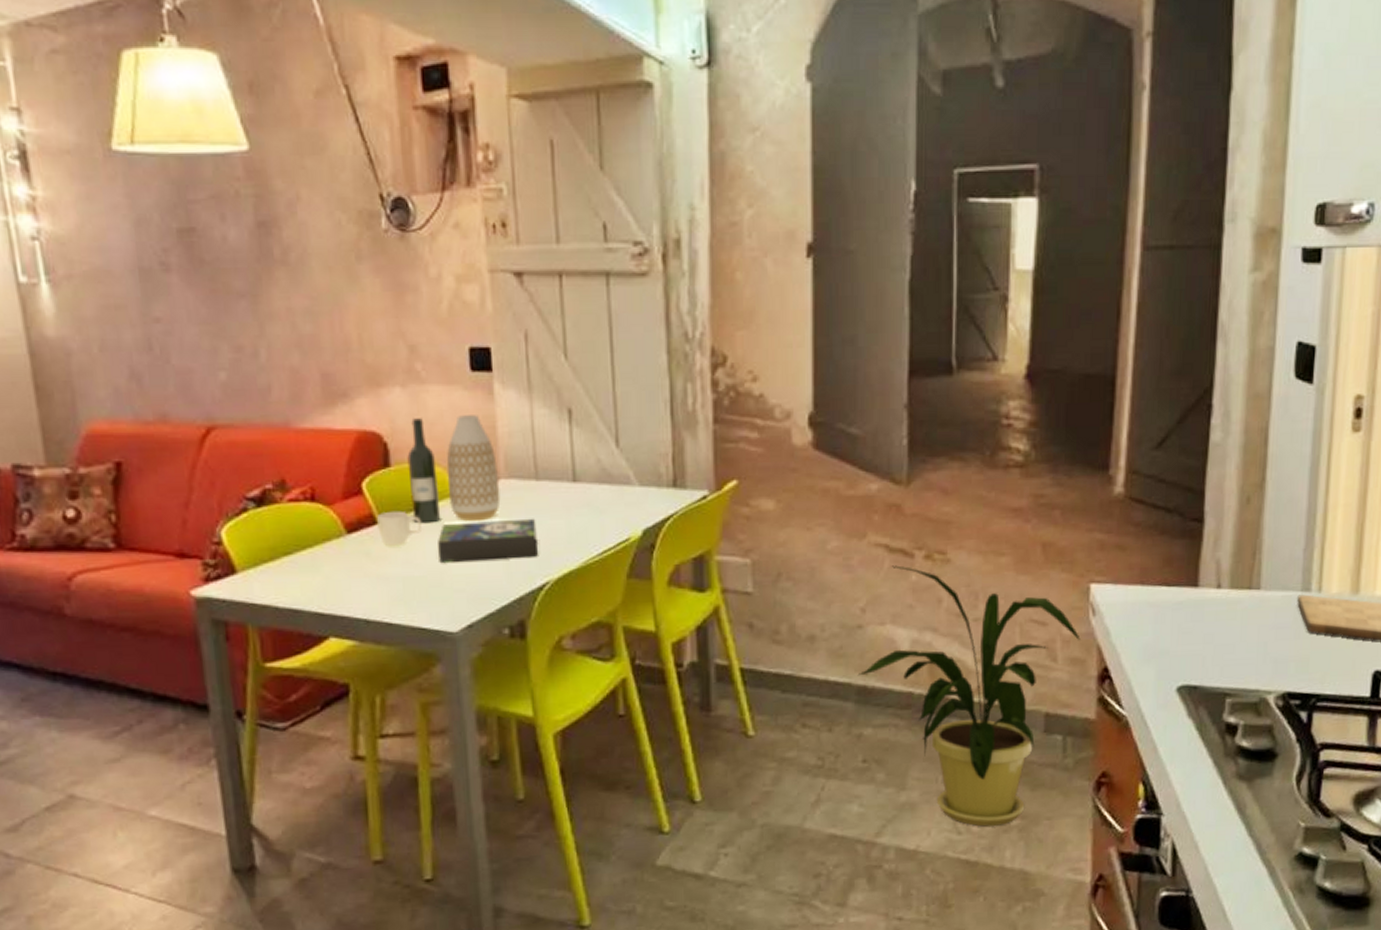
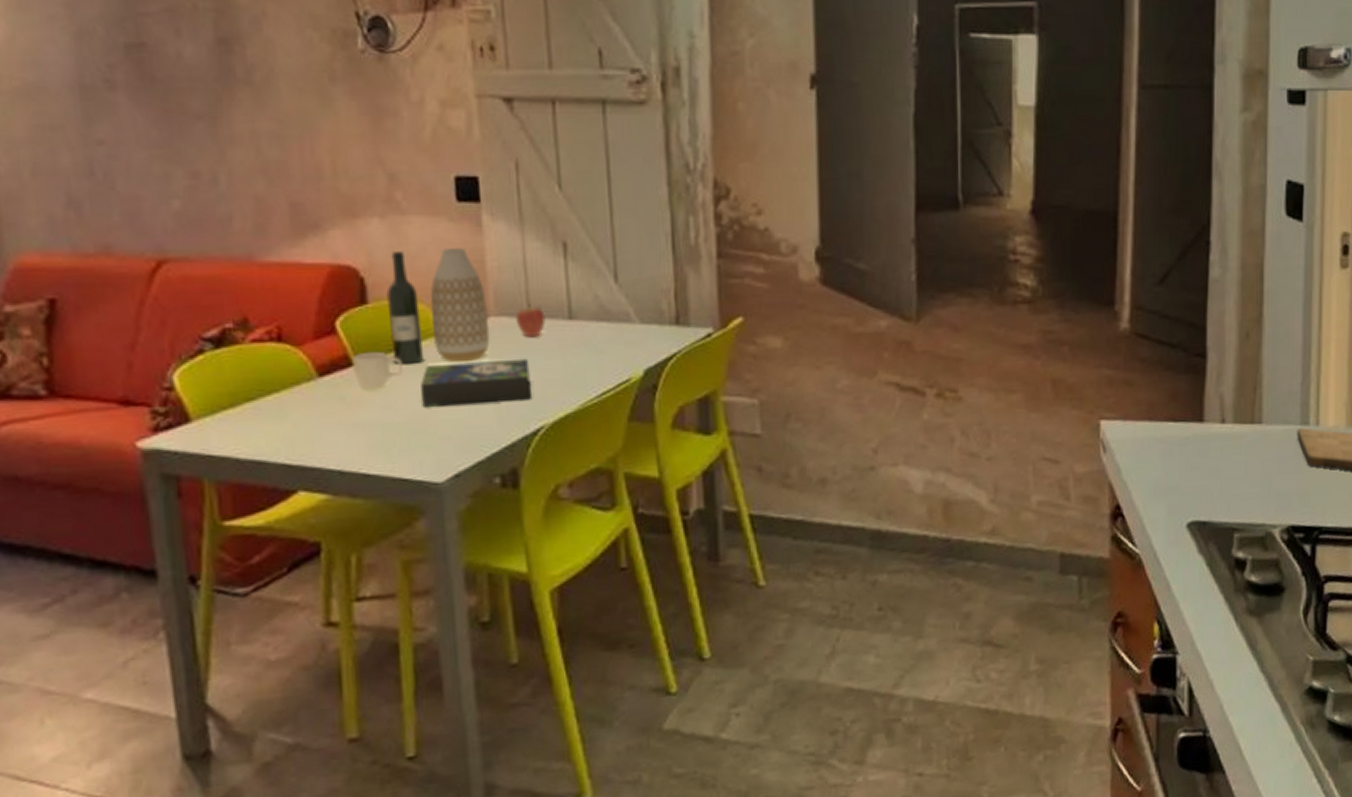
fruit: none [523,467,552,499] -> present [515,304,546,338]
house plant: present [857,565,1081,827] -> none [871,404,1092,673]

